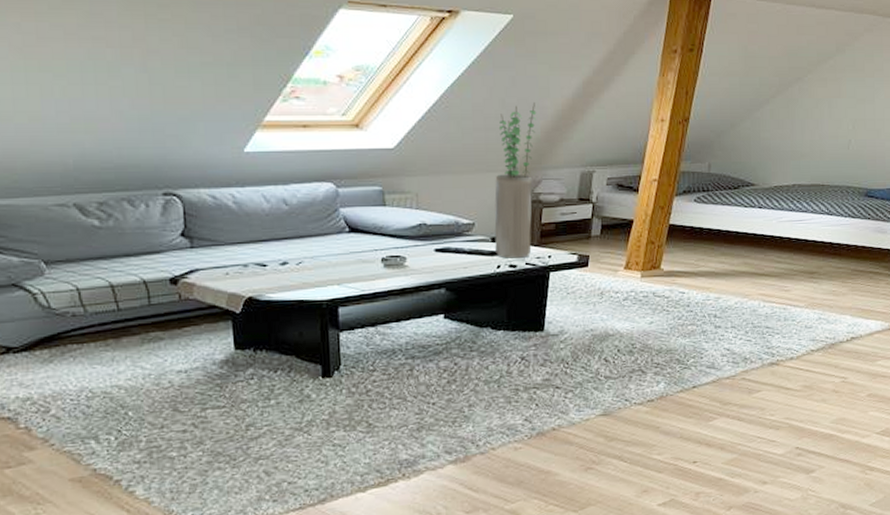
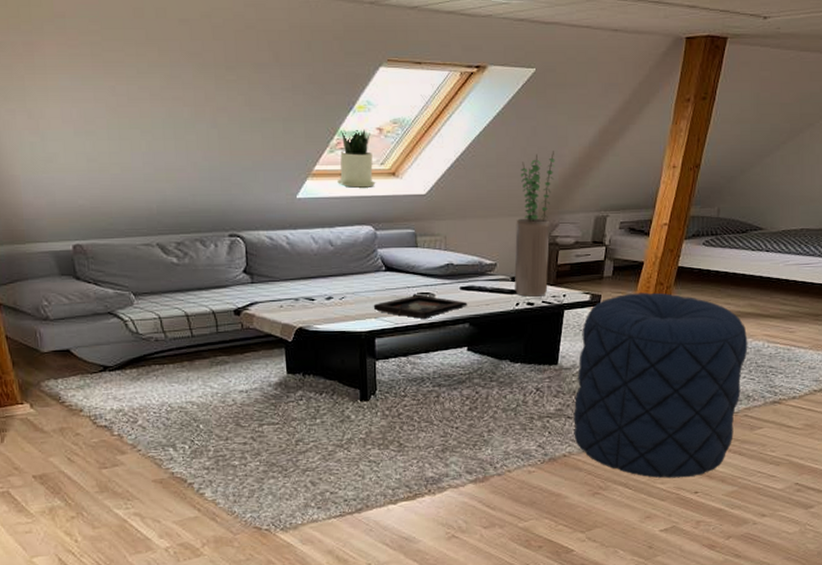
planter: none [292,76,337,141] -> present [337,129,376,188]
decorative tray: none [335,259,444,286] -> present [373,295,468,320]
pouf: none [562,252,744,449] -> present [573,292,748,478]

